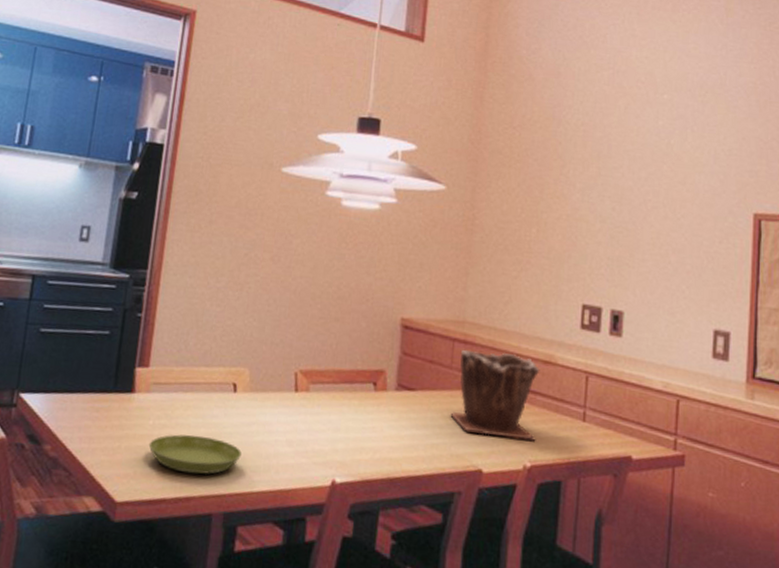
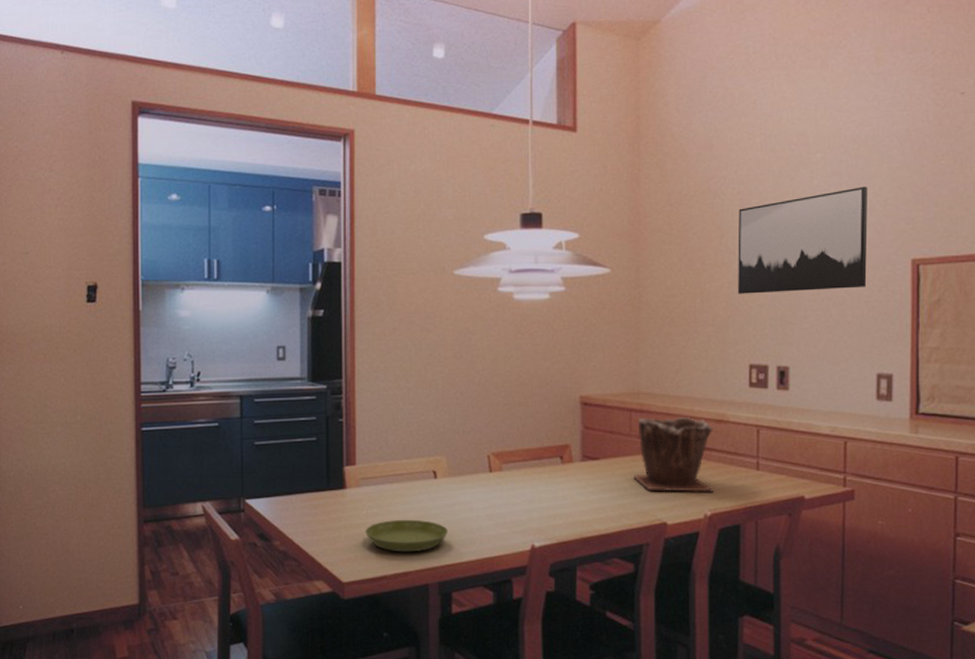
wall art: none [576,133,713,237] -> present [738,186,868,294]

